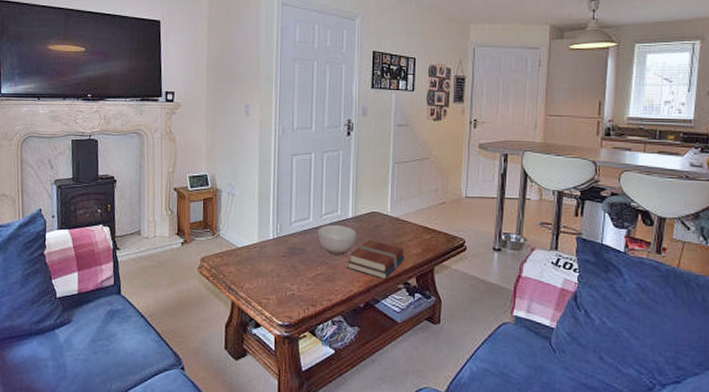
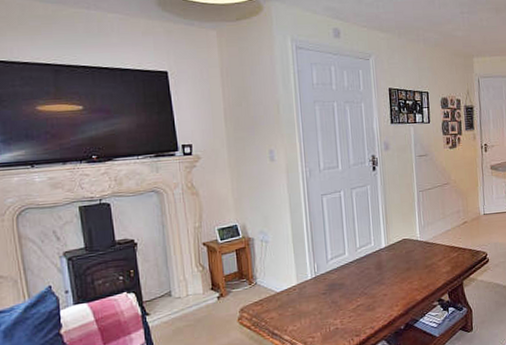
bowl: present [317,224,357,255] -> none [354,255,391,285]
books: present [347,239,404,280] -> none [385,265,436,300]

